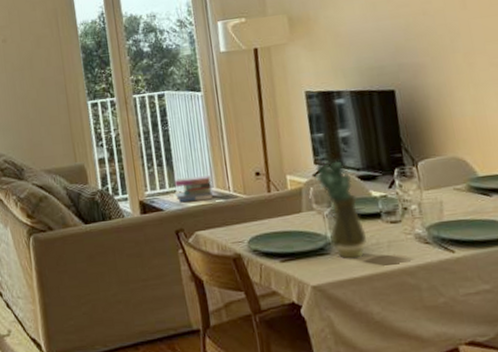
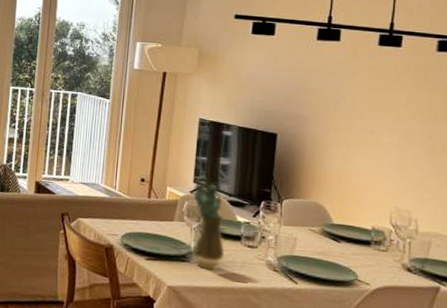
books: present [173,175,213,203] -> none [66,169,102,194]

